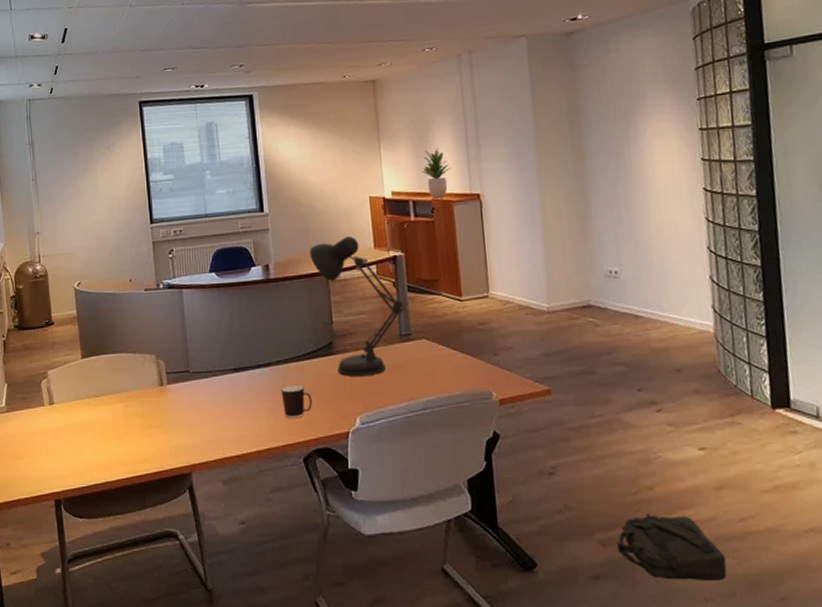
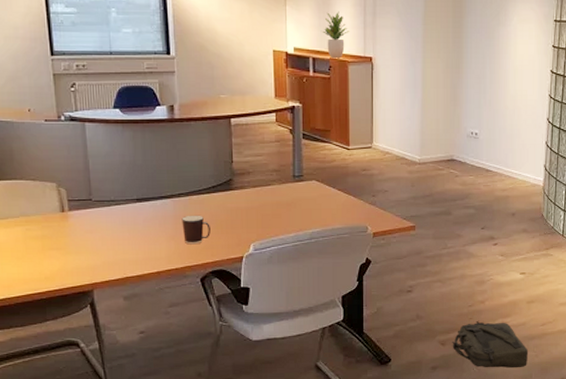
desk lamp: present [310,236,405,377] -> none [214,85,299,210]

